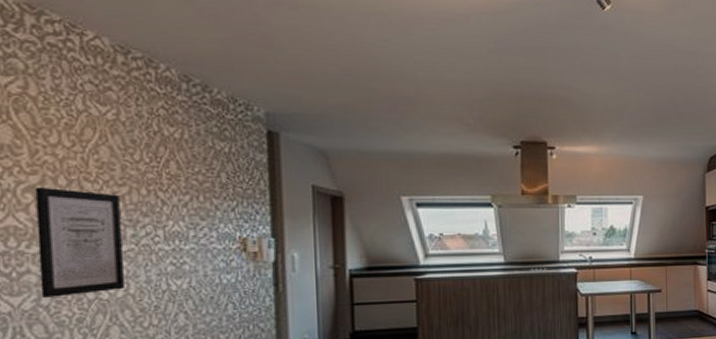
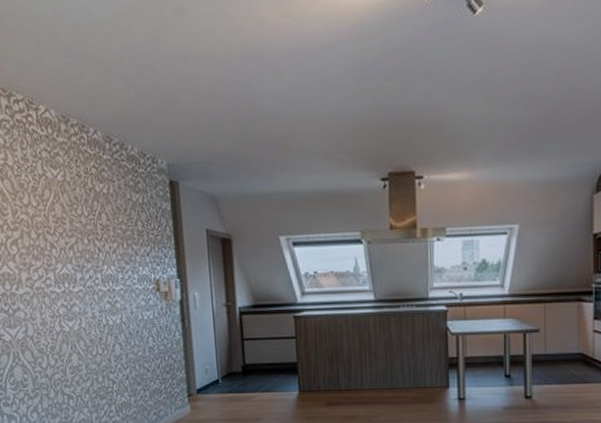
wall art: present [35,186,124,298] -> none [17,240,78,330]

